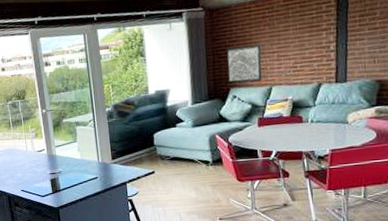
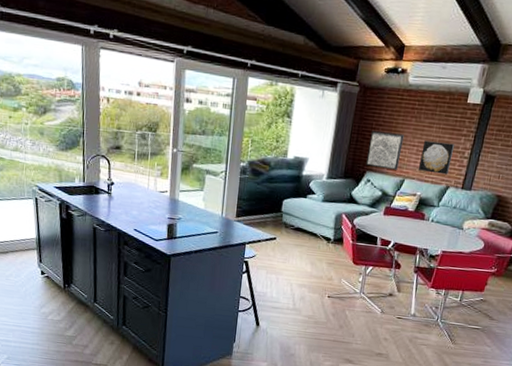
wall art: none [282,40,318,75] -> present [417,140,455,175]

